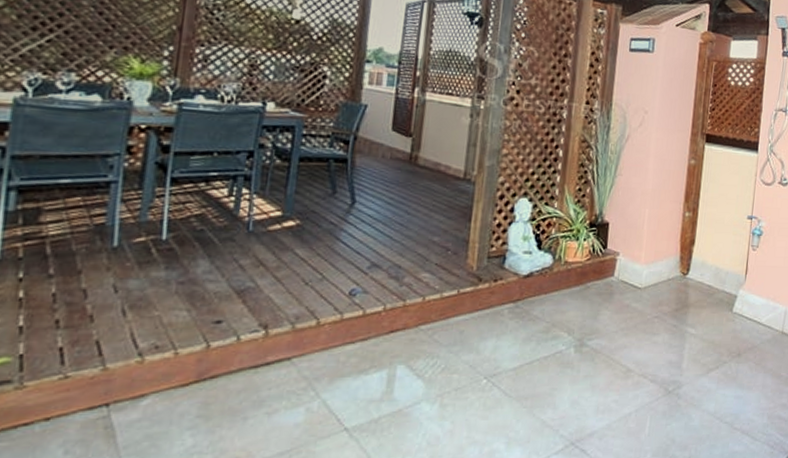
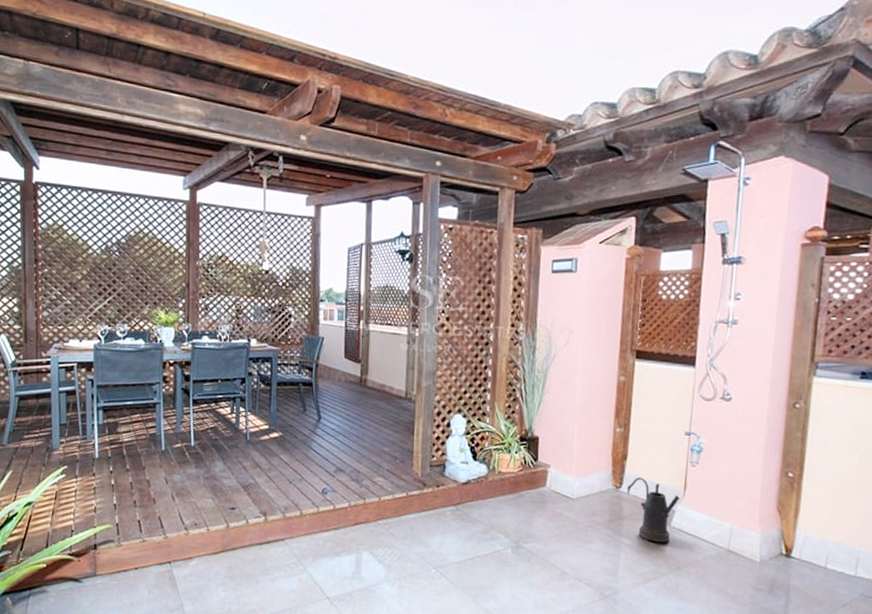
watering can: none [693,263,741,330] -> present [626,477,680,543]

